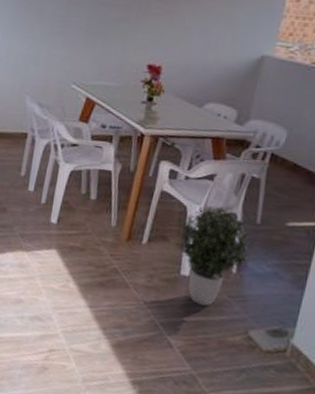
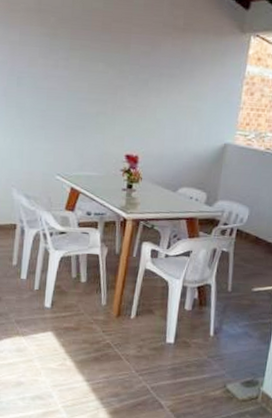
potted plant: present [176,206,253,306] -> none [161,279,226,368]

